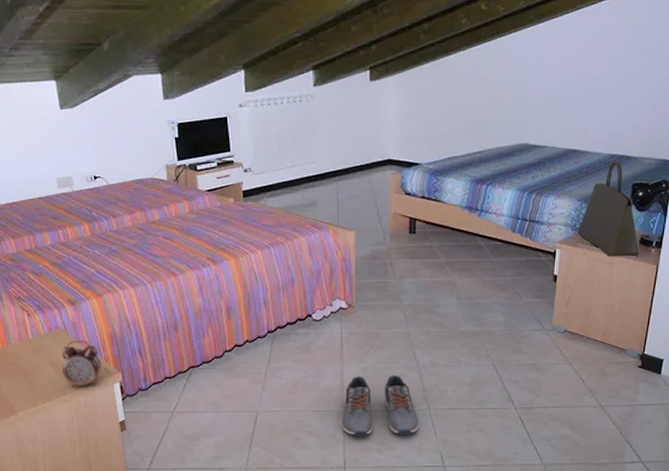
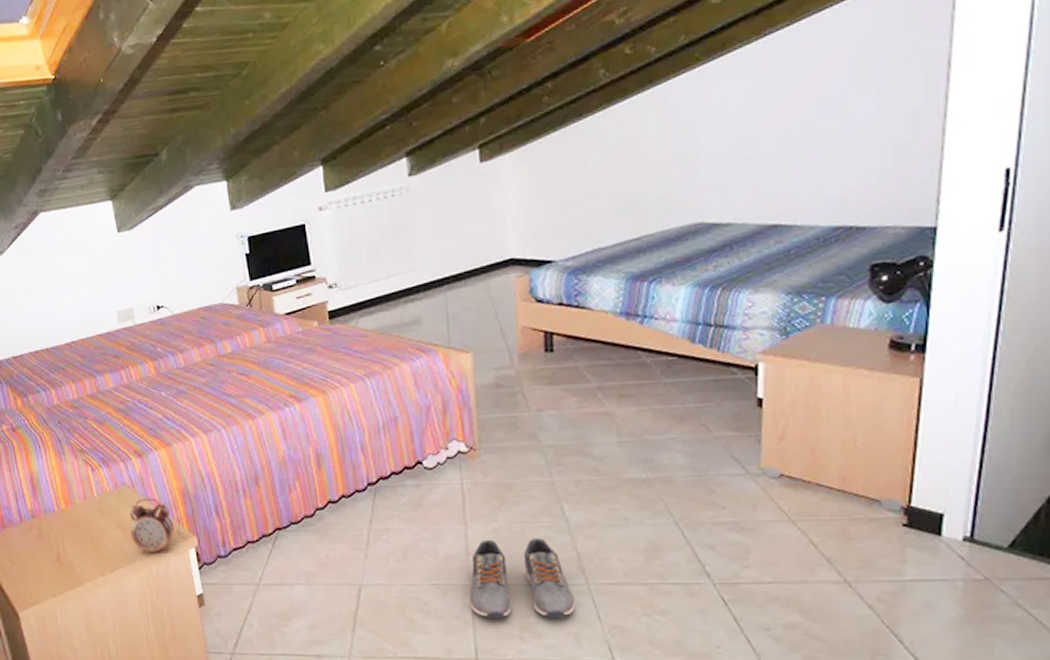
handbag: present [577,160,640,257] -> none [789,233,890,370]

